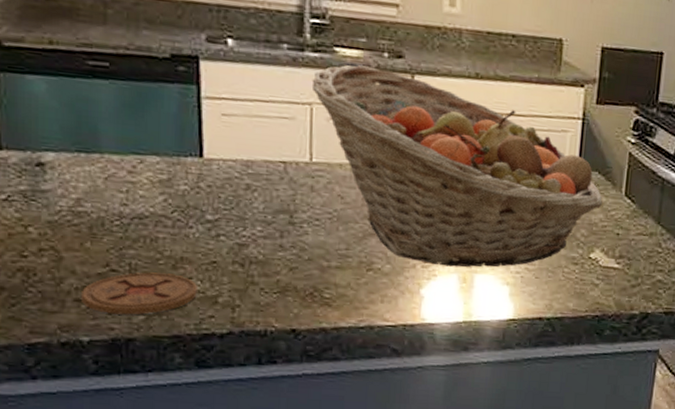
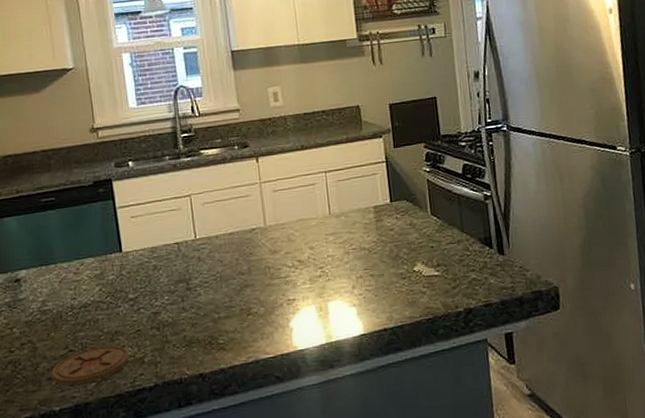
fruit basket: present [311,65,603,267] -> none [188,158,415,301]

